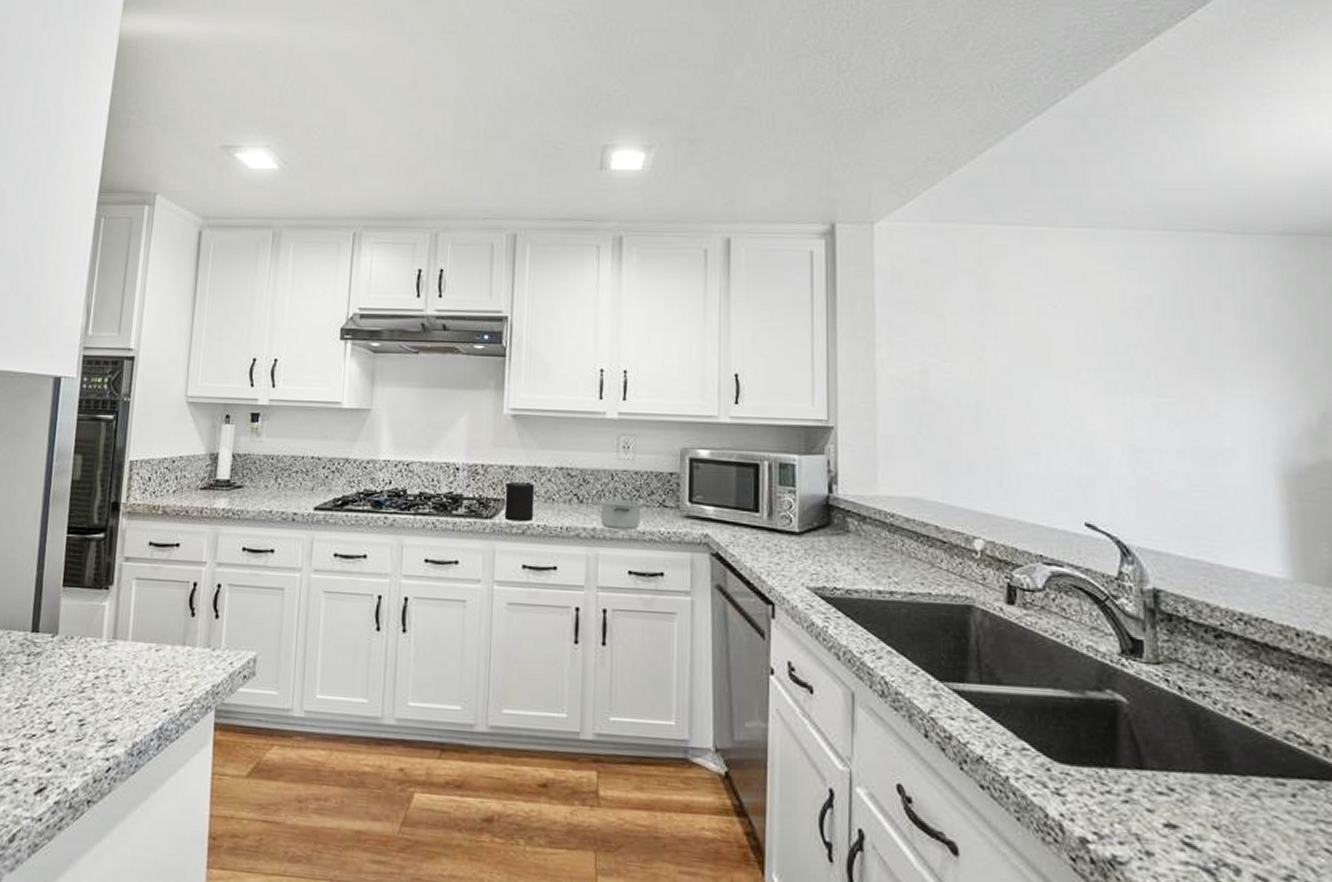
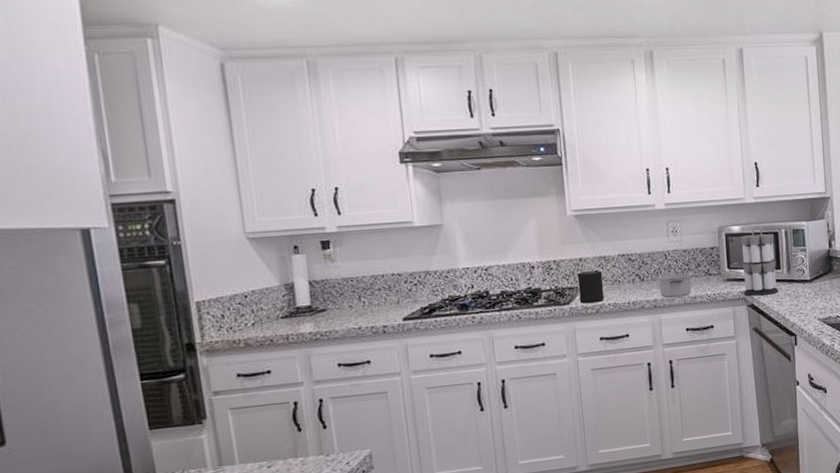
spice rack: none [707,452,754,546] -> present [741,225,778,297]

